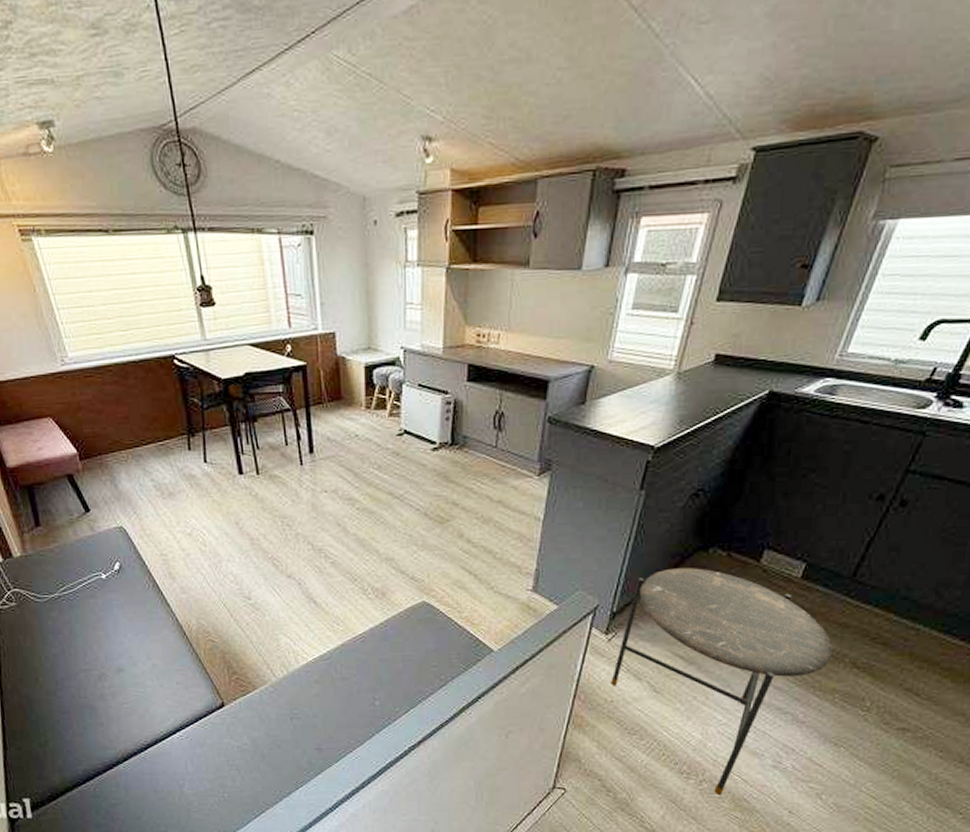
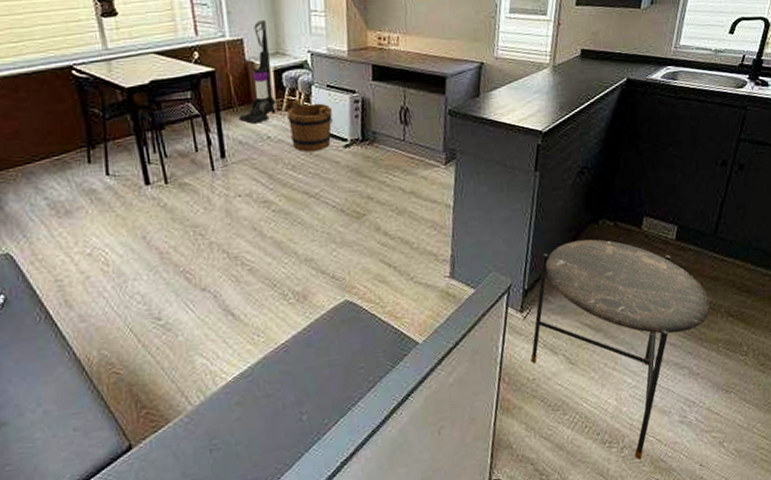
vacuum cleaner: none [327,312,366,421] -> present [238,19,277,124]
bucket: none [376,397,422,453] -> present [287,99,333,152]

